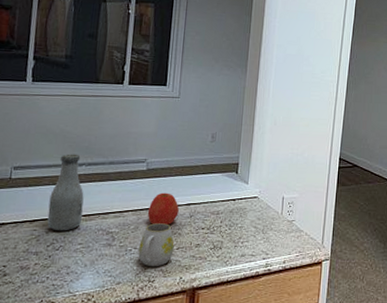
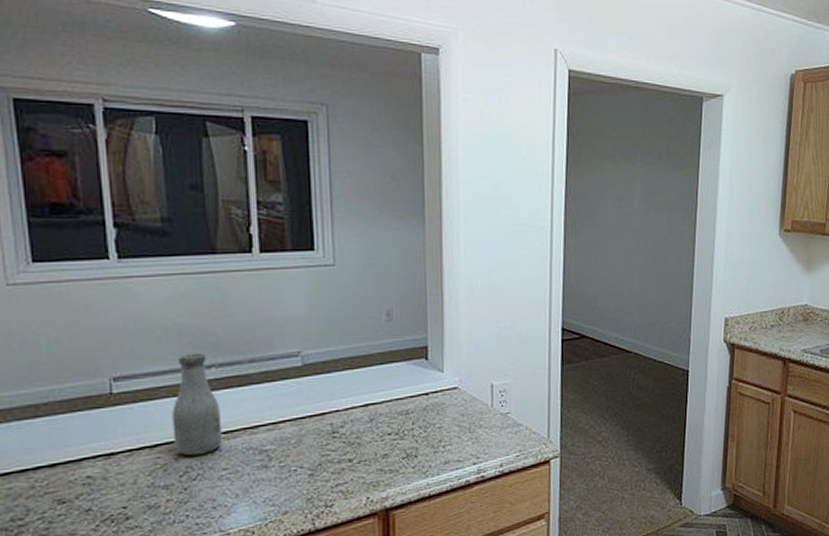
mug: present [138,223,174,266] -> none [306,432,354,488]
apple: present [147,192,179,225] -> none [311,393,354,435]

